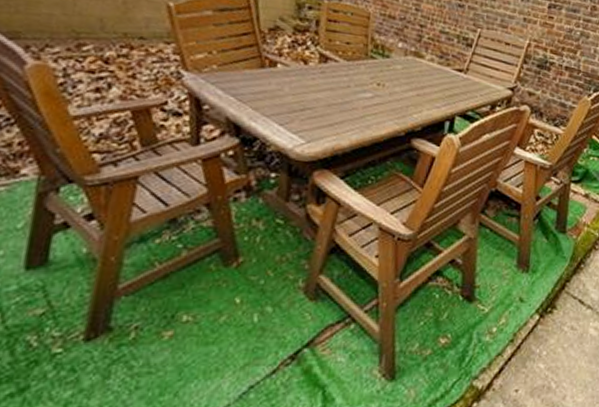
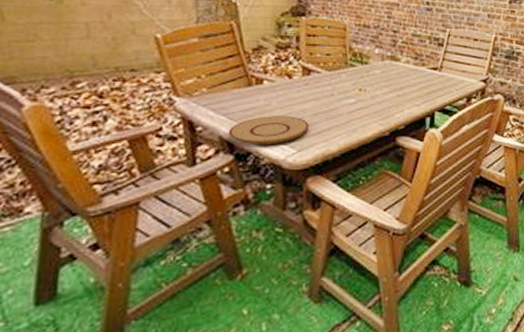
plate: none [236,101,321,132] -> present [228,116,309,144]

